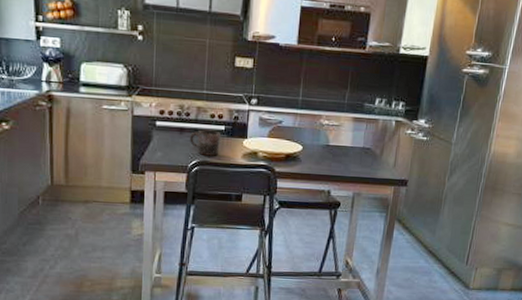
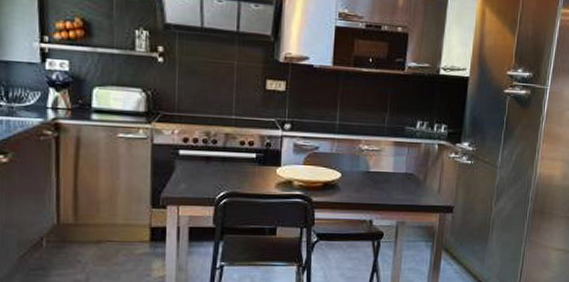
mug: present [189,129,220,156] -> none [216,158,251,186]

